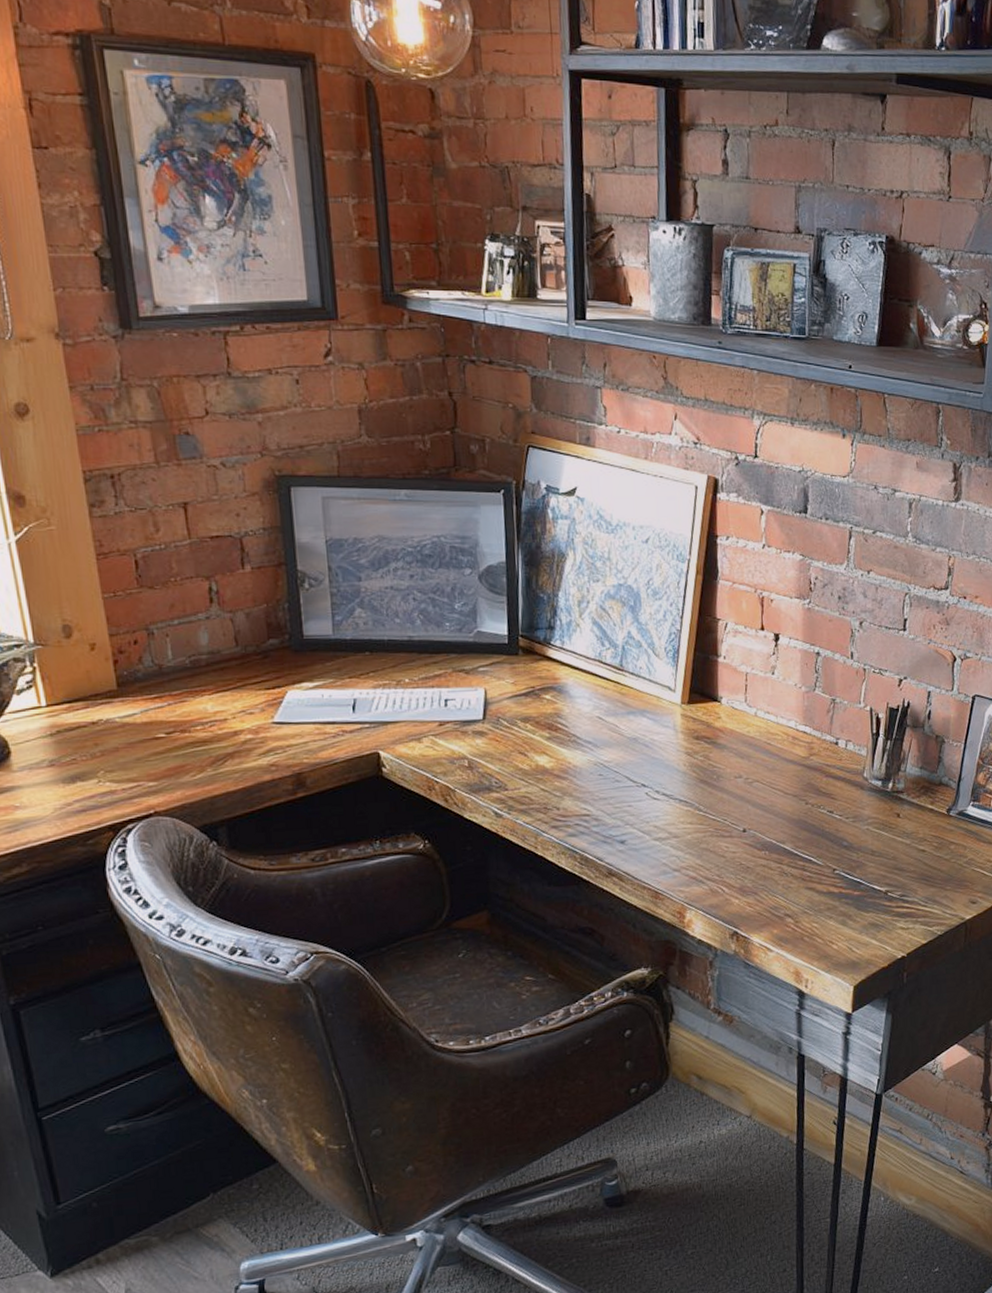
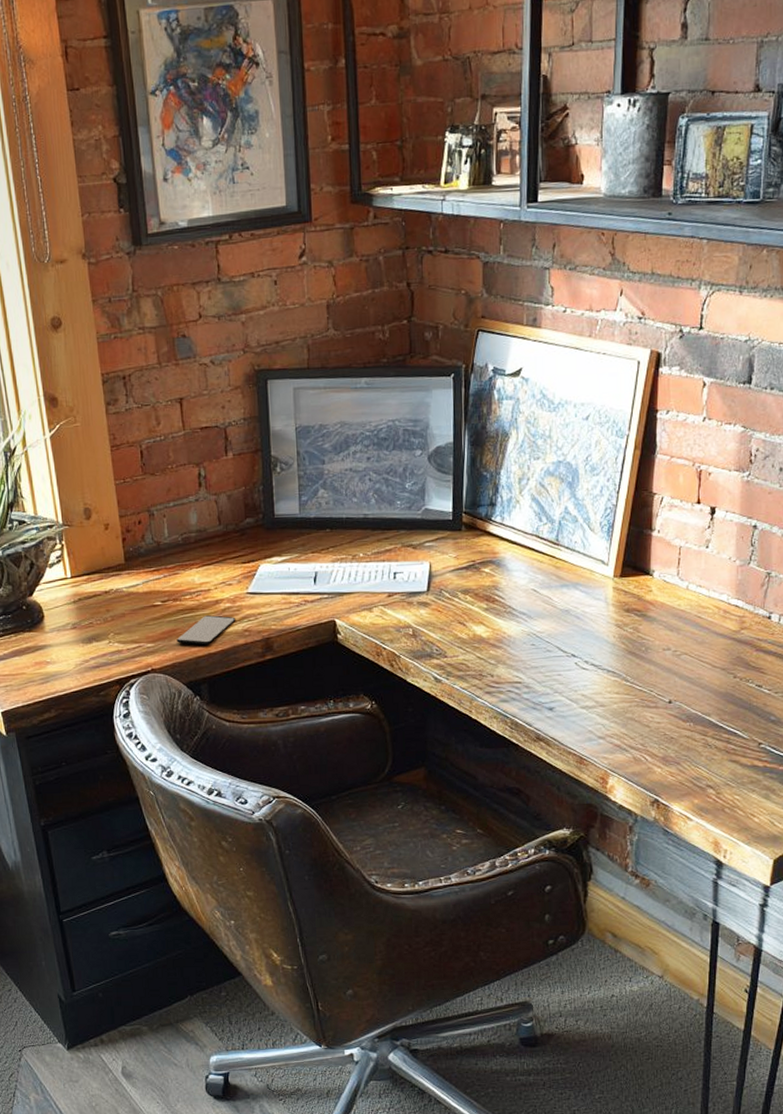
smartphone: none [185,748,260,783] -> present [176,615,236,646]

